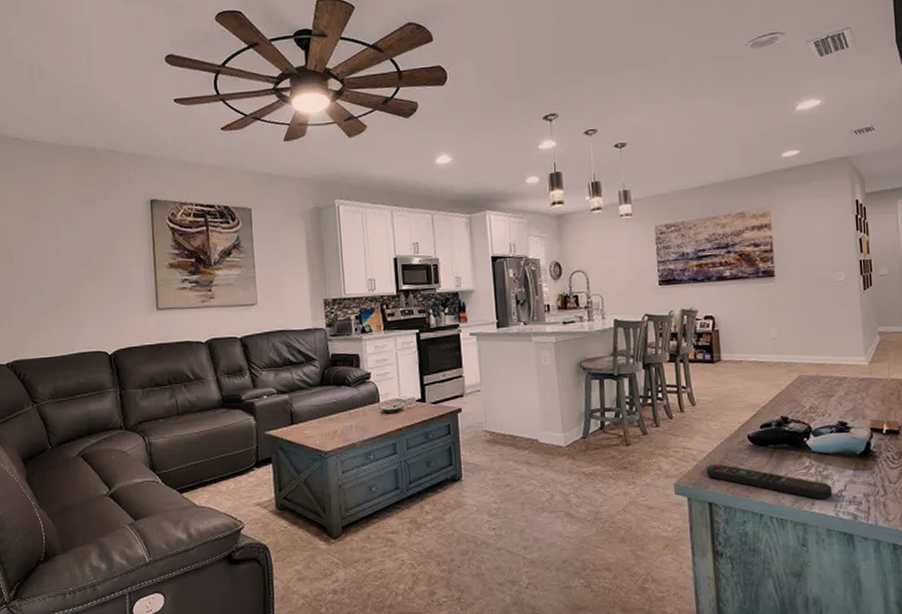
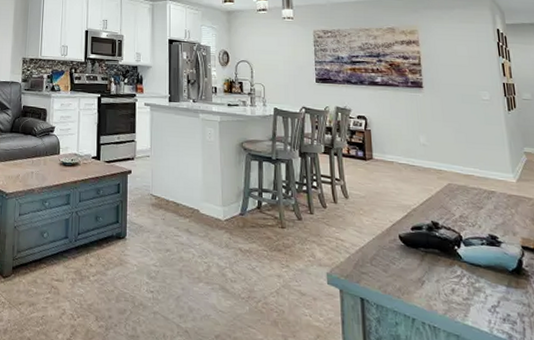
remote control: present [706,463,833,500] -> none [358,258,486,313]

